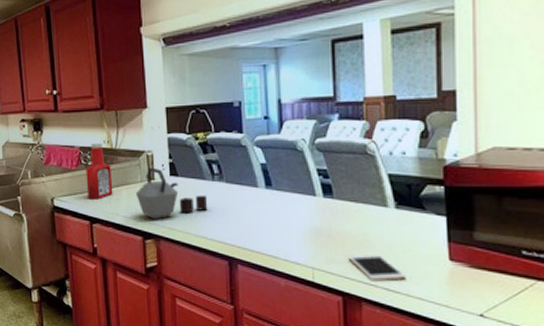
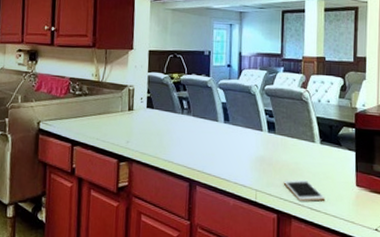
ketchup bottle: present [86,142,113,200] -> none [72,75,96,125]
kettle: present [135,167,208,219] -> none [115,99,176,144]

